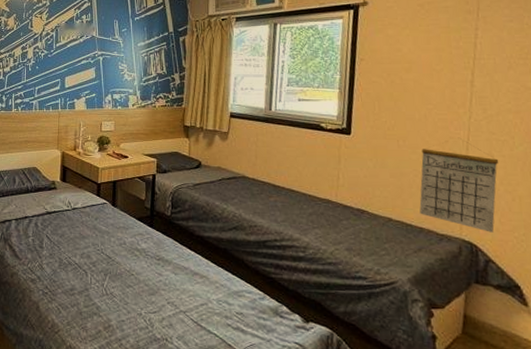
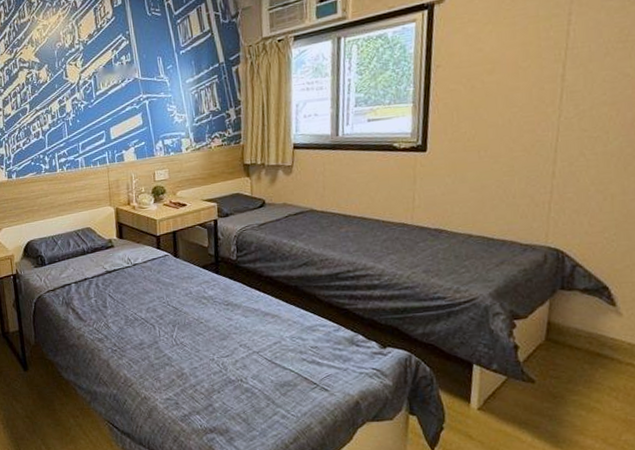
calendar: present [419,138,499,233] -> none [502,140,591,237]

